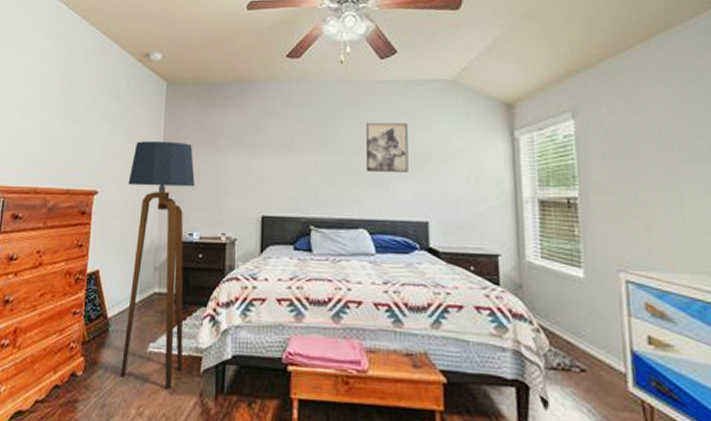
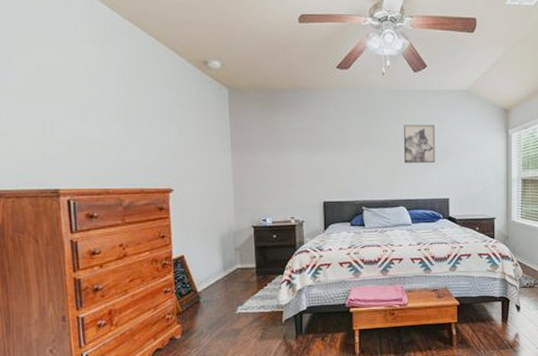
floor lamp: present [121,141,195,390] -> none [201,143,268,338]

